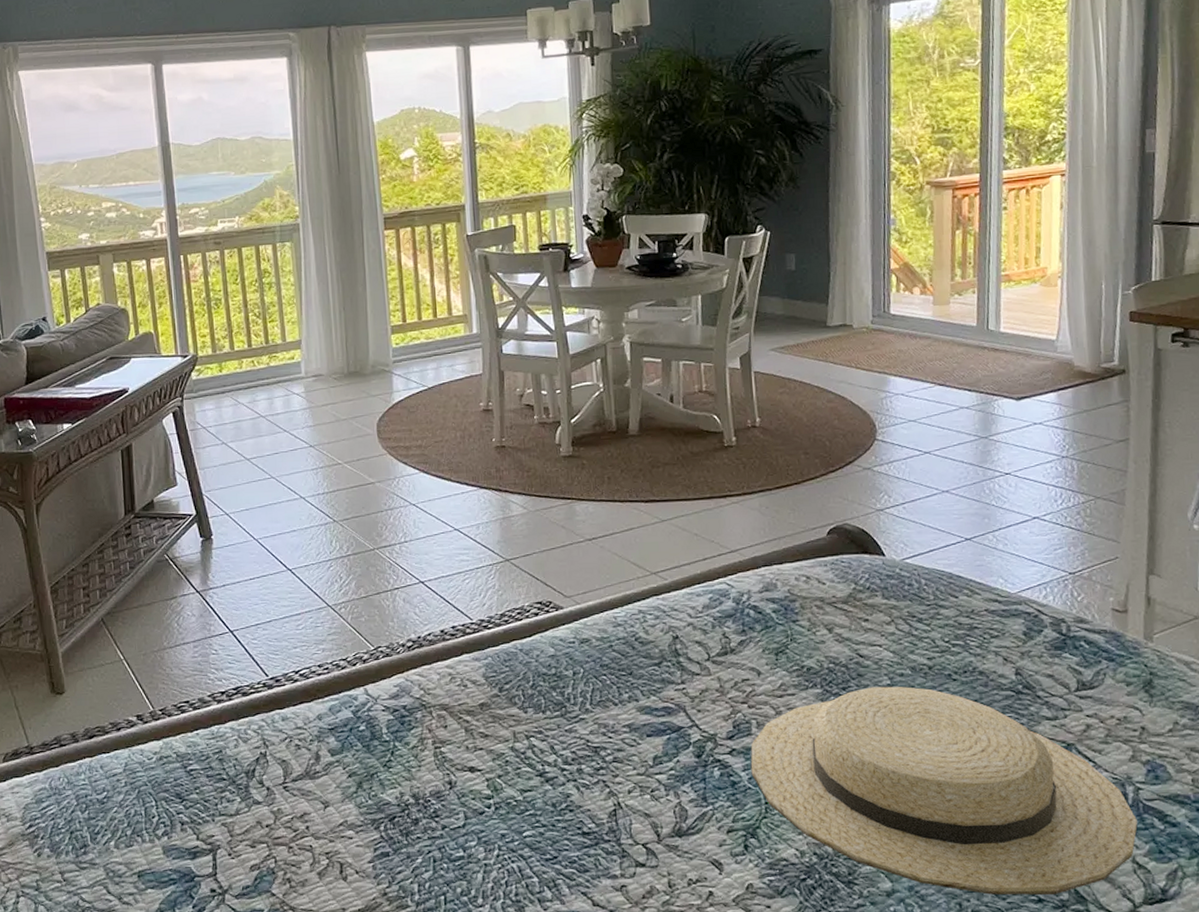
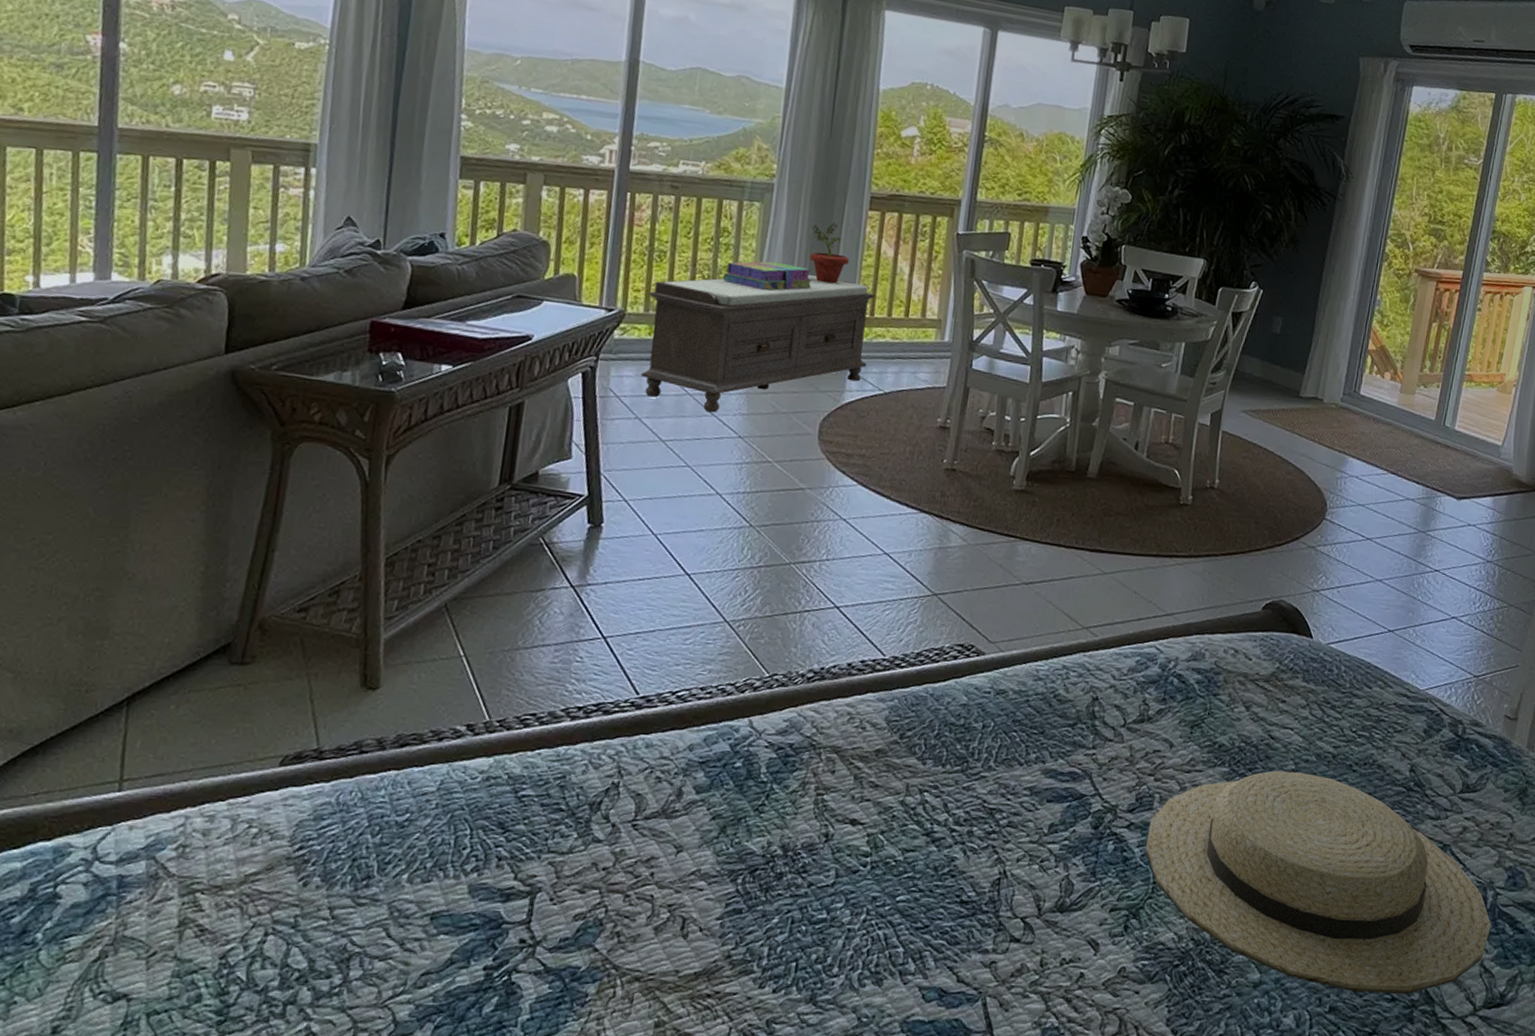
bench: none [213,295,408,430] -> present [641,274,875,413]
stack of books: none [271,290,347,317] -> present [722,261,812,291]
potted plant: none [337,246,376,301] -> present [809,222,850,284]

